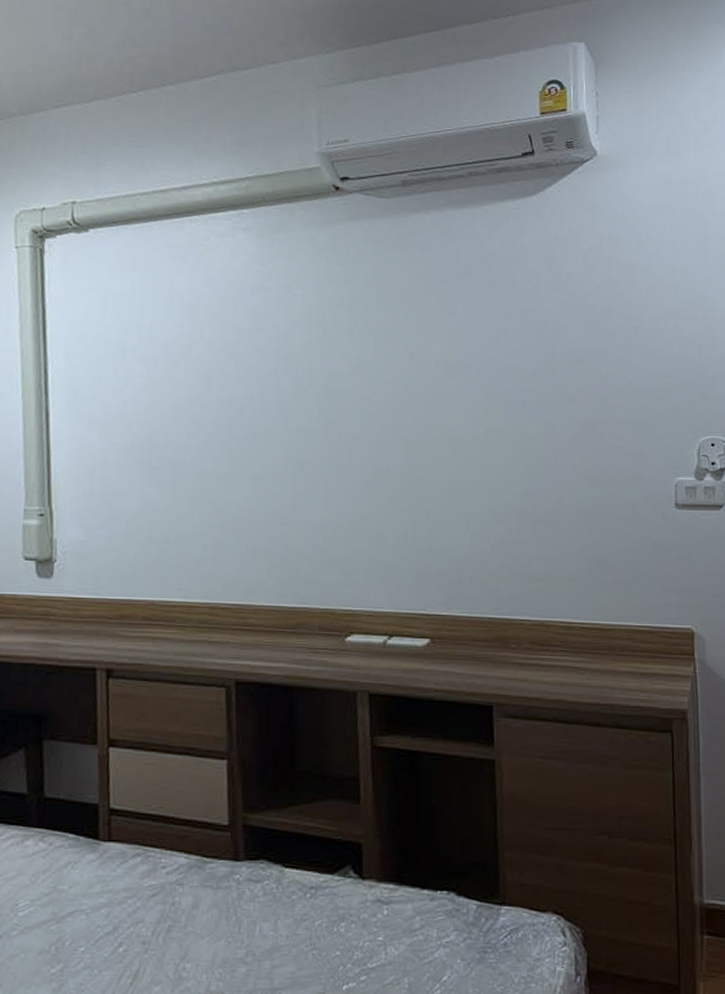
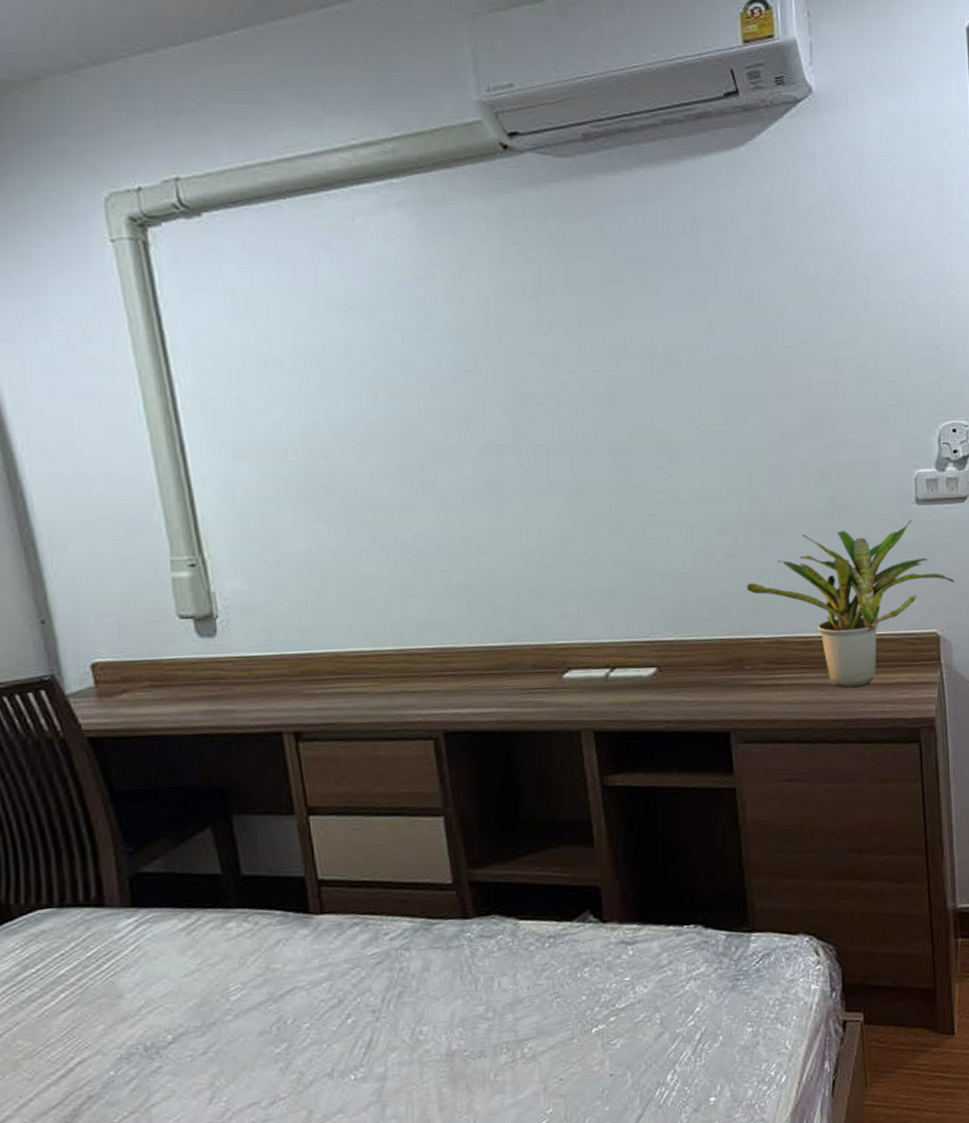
potted plant: none [516,522,709,674] -> present [746,520,954,688]

